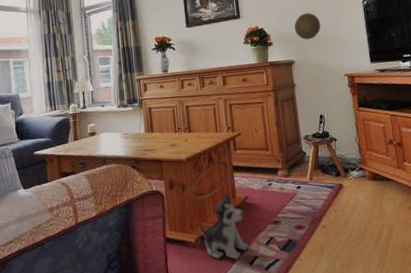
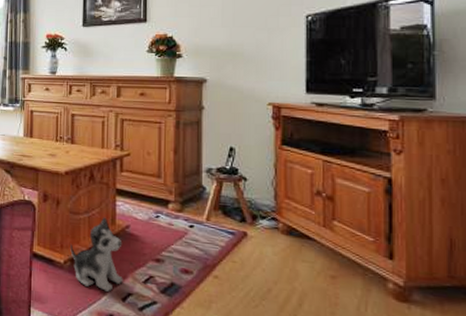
decorative plate: present [294,13,321,40] -> none [211,24,247,57]

